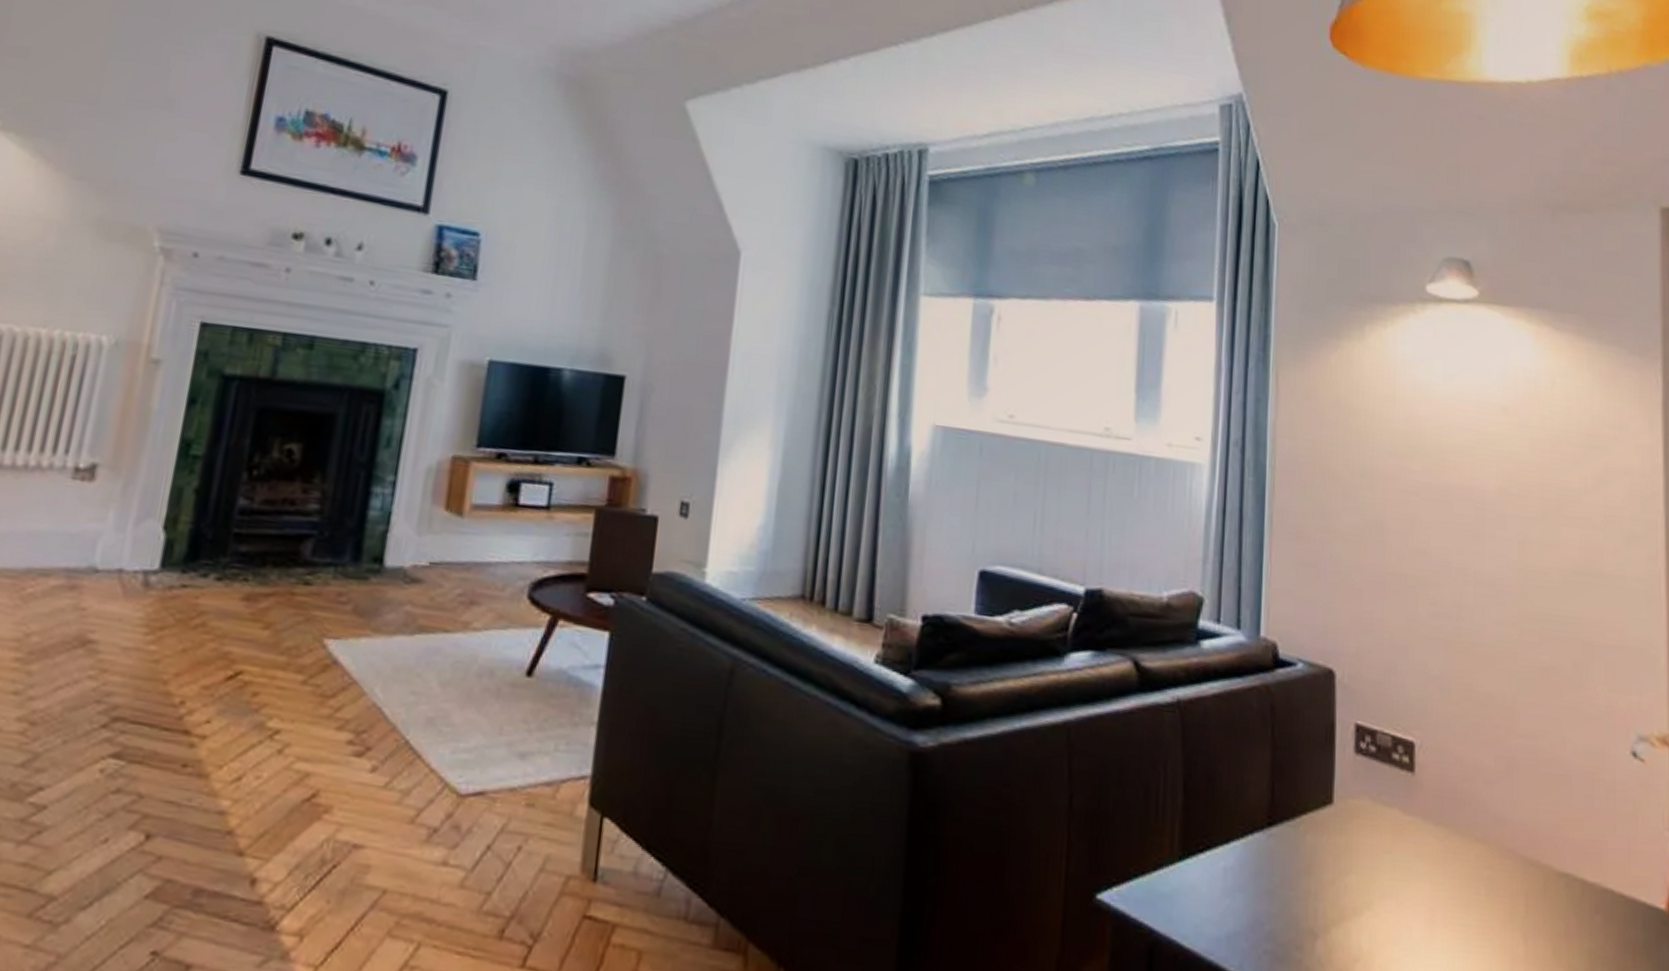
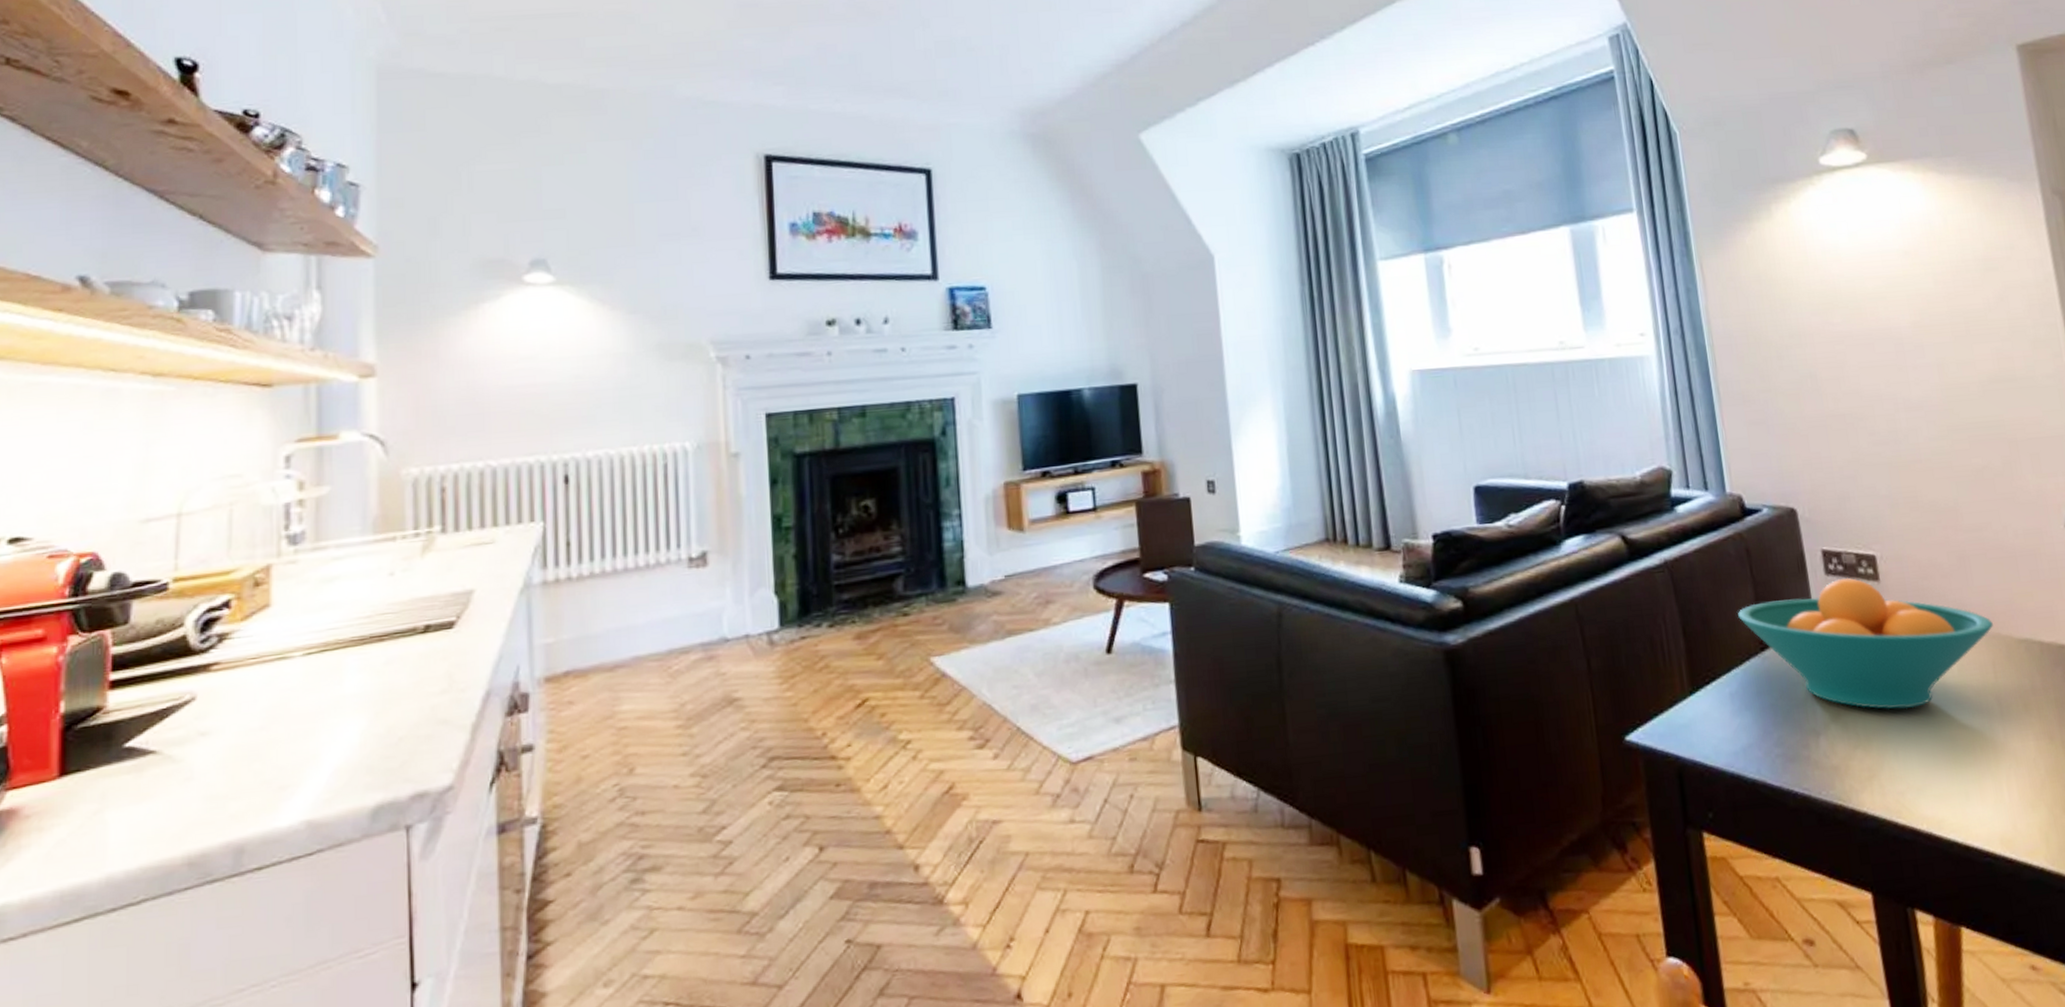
fruit bowl: none [1249,761,1533,929] -> present [1738,577,1993,710]

